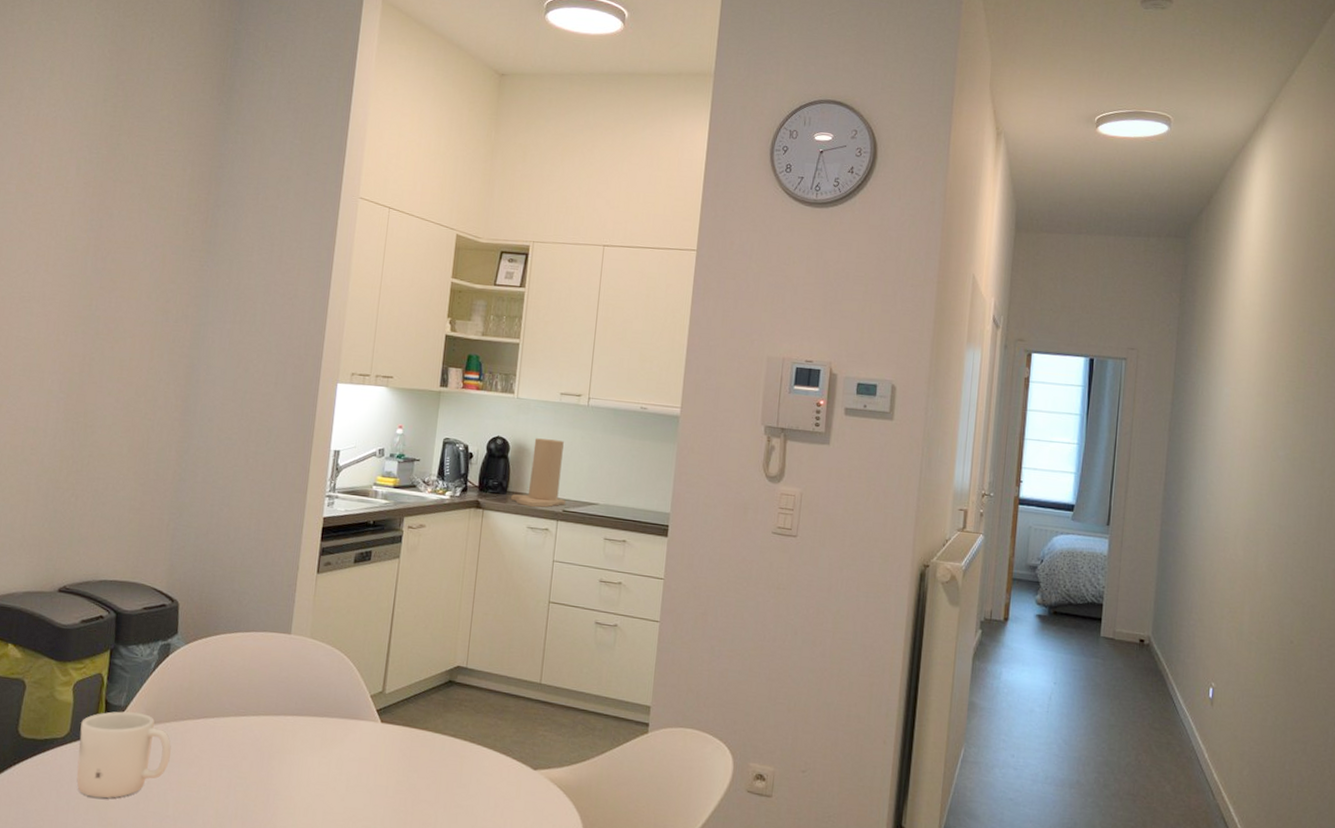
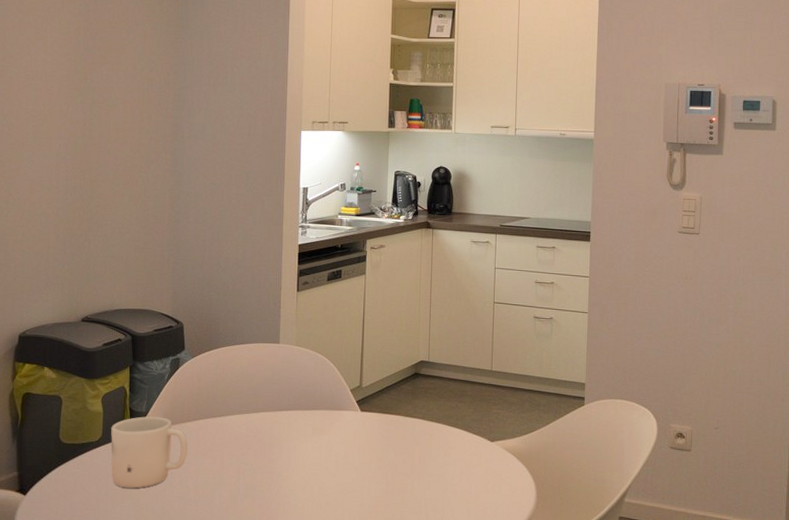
paper towel: present [511,438,565,508] -> none [456,166,502,225]

